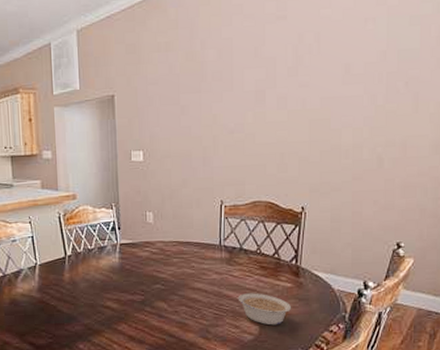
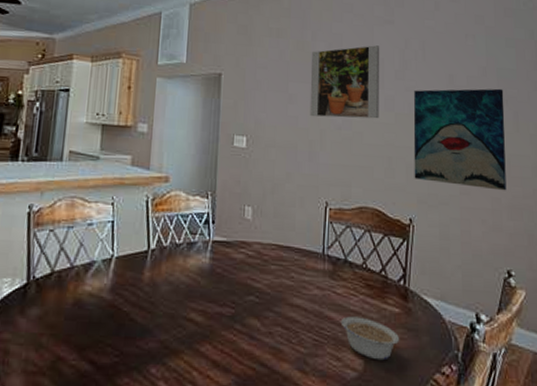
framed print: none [201,44,272,125] -> present [309,45,380,119]
wall art: none [306,71,404,172] -> present [413,88,507,191]

